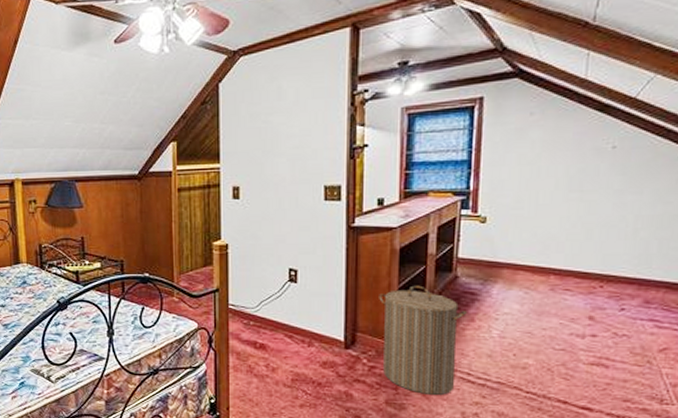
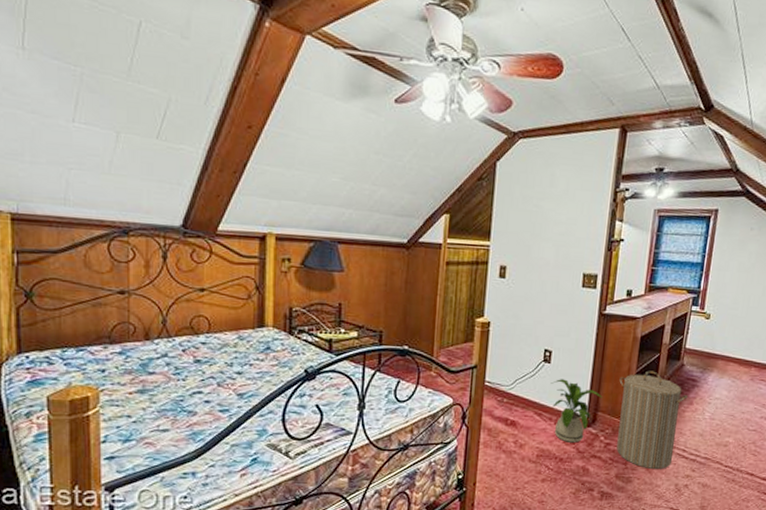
house plant: none [299,299,361,366] -> present [551,379,603,443]

